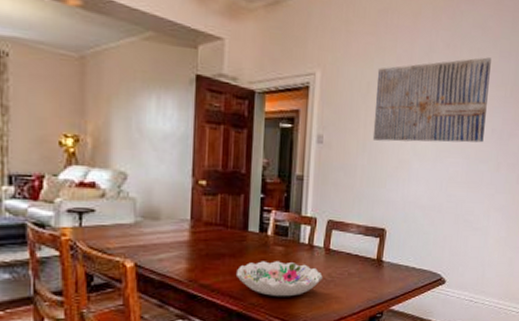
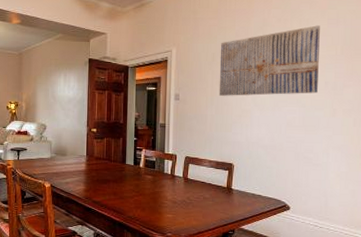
decorative bowl: present [237,261,323,297] -> none [118,186,183,214]

